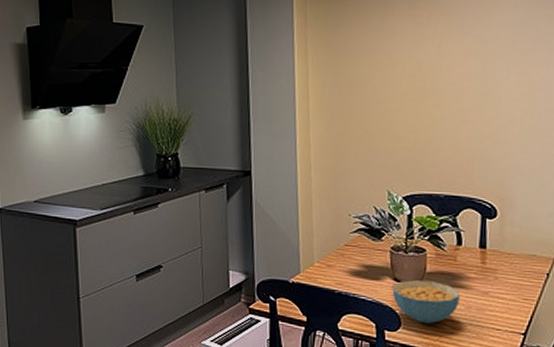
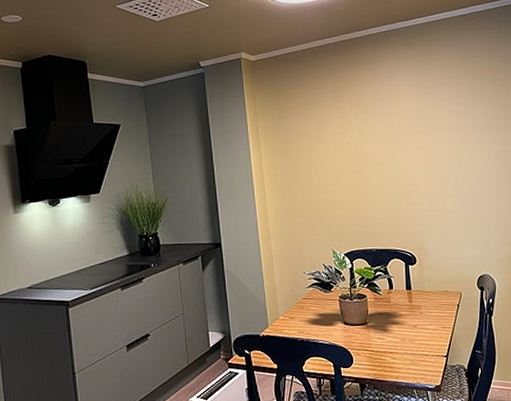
cereal bowl: present [392,280,459,324] -> none [343,321,396,358]

